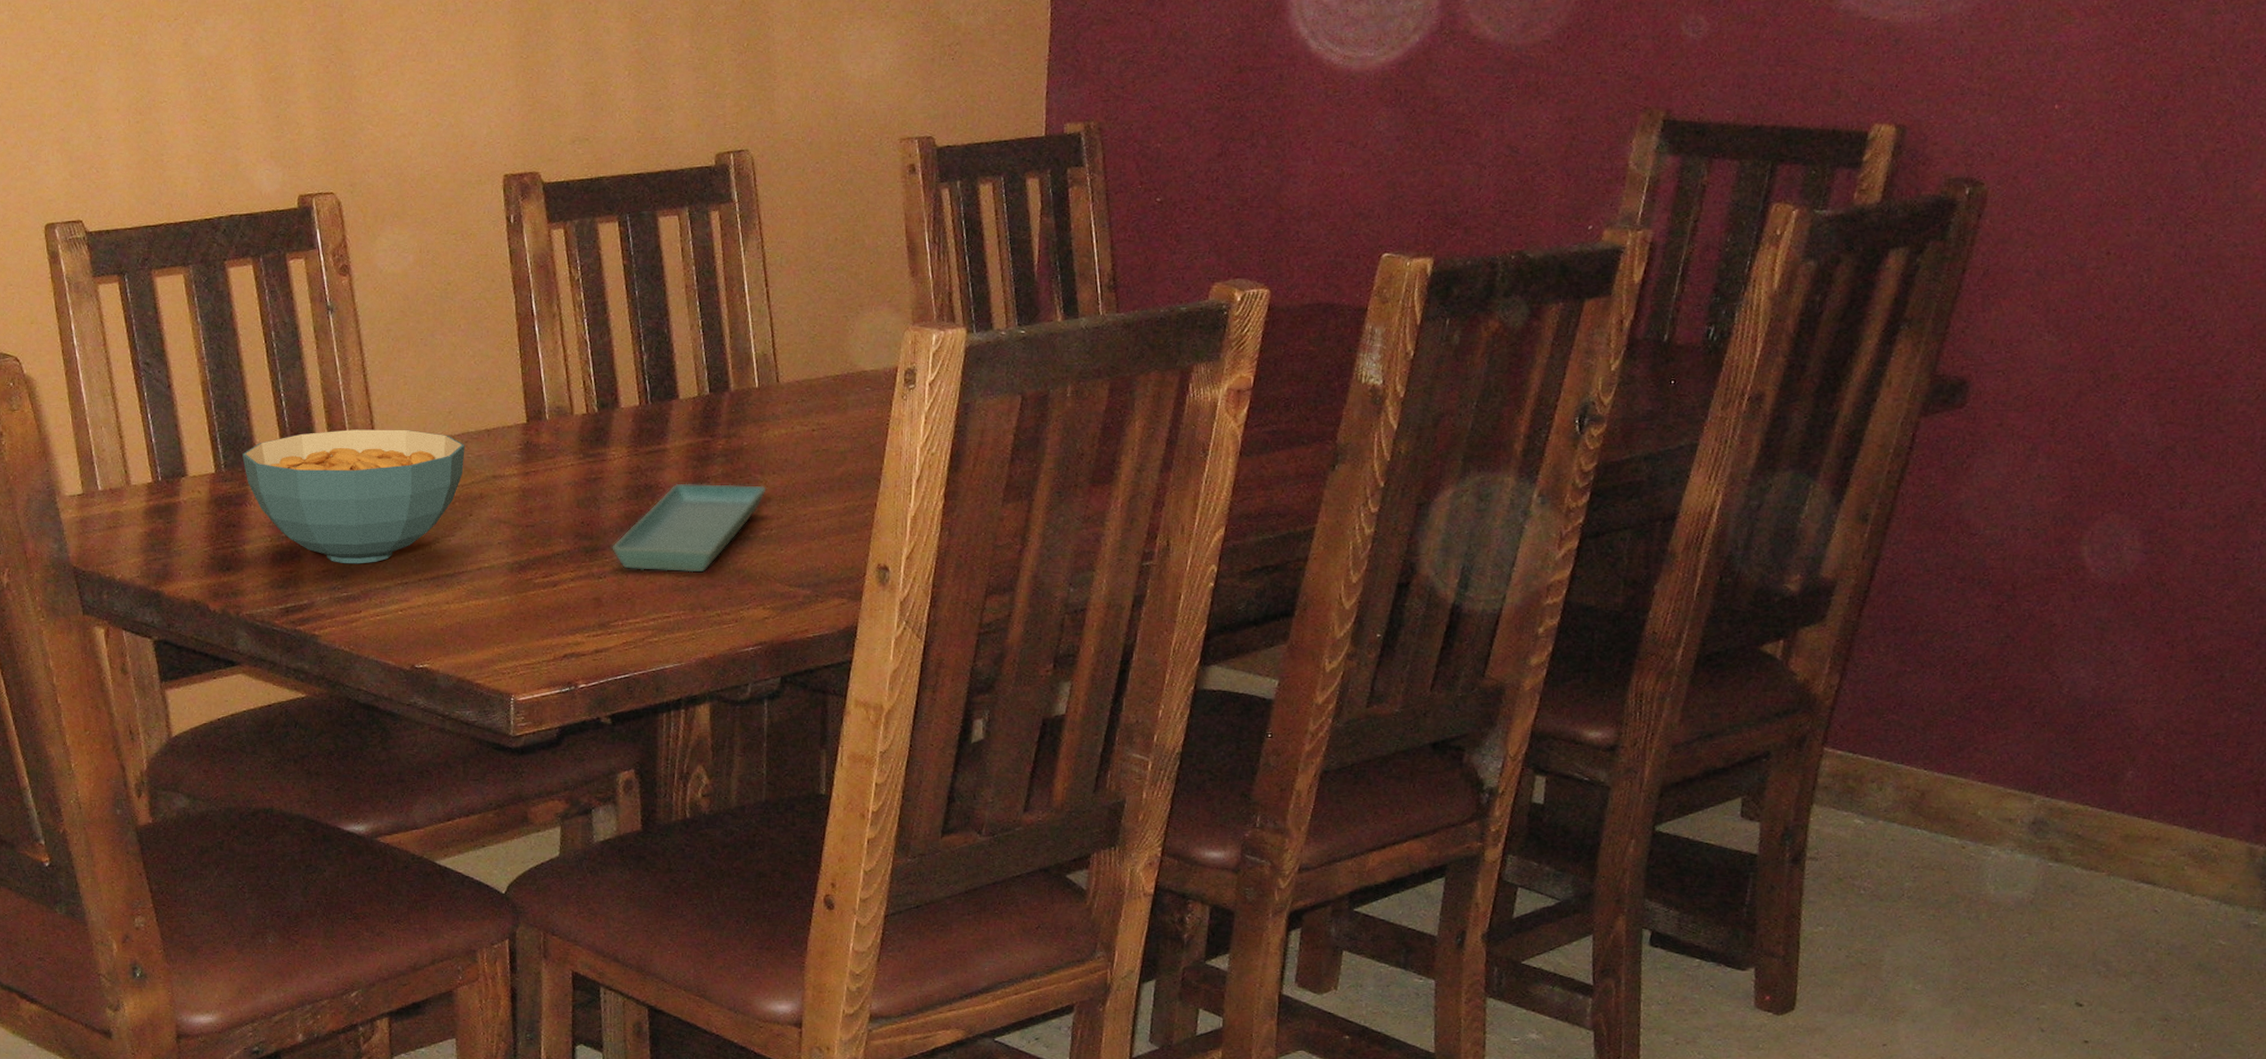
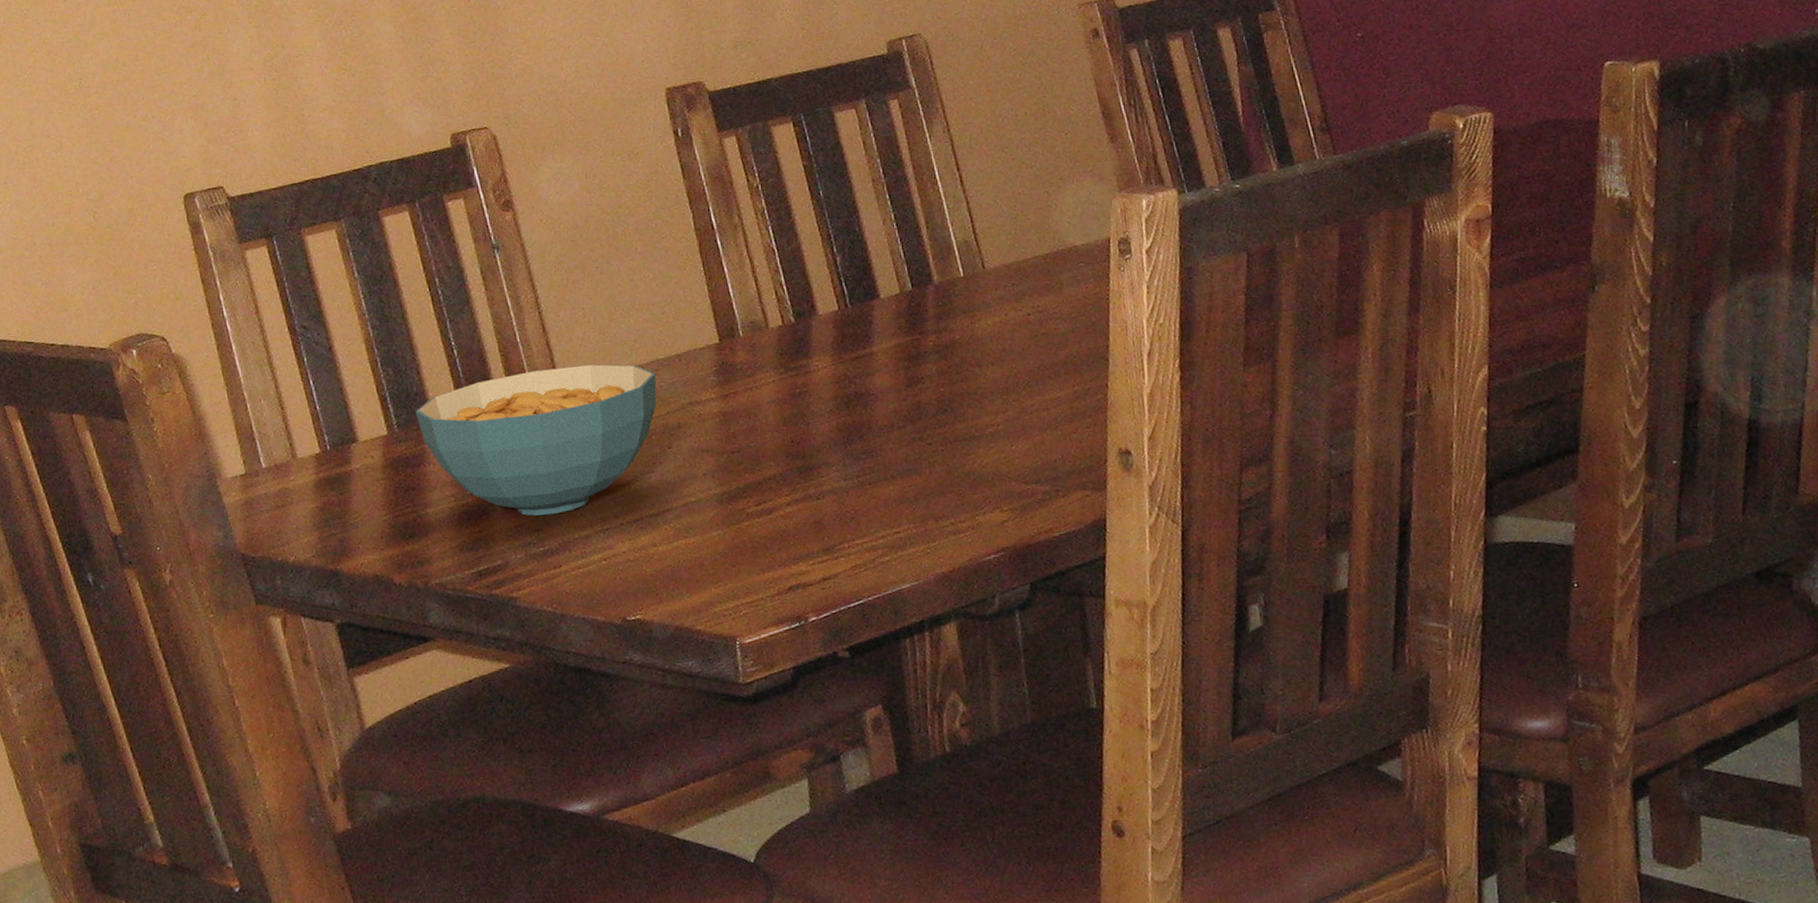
saucer: present [612,483,767,573] -> none [827,379,987,486]

